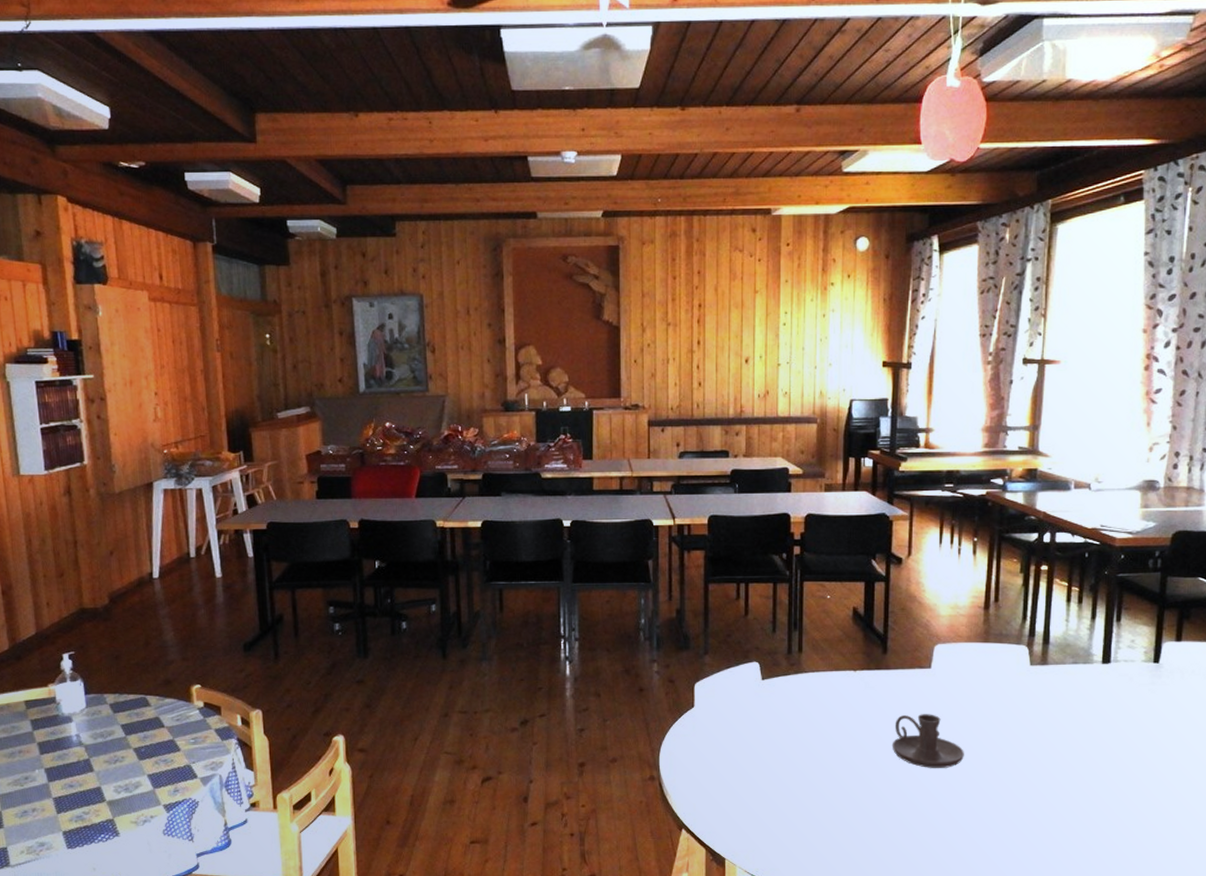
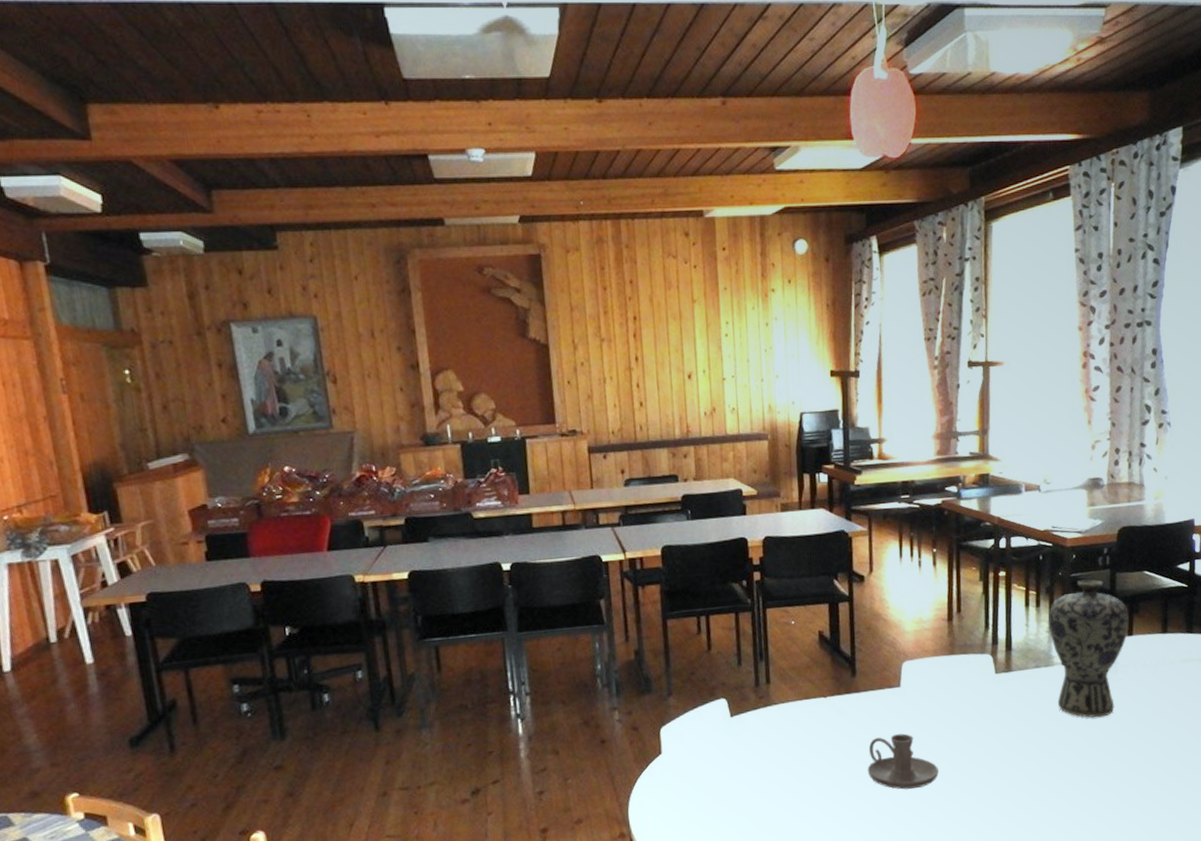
vase: none [1089,581,1178,720] -> present [1048,579,1129,718]

